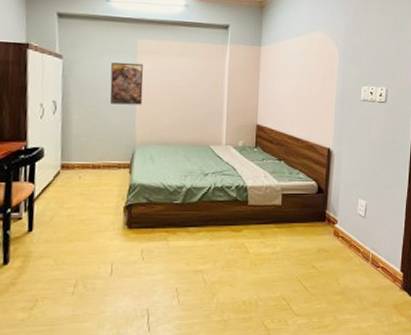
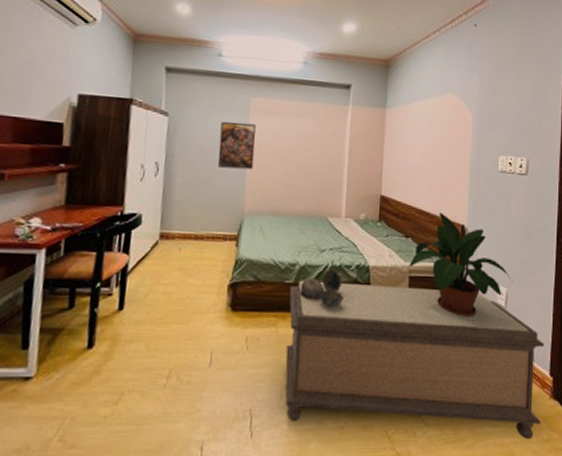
bench: none [176,200,397,324] -> present [285,280,545,440]
decorative bowl: none [187,191,225,223] -> present [300,270,343,308]
potted plant: none [282,138,372,226] -> present [409,212,513,317]

